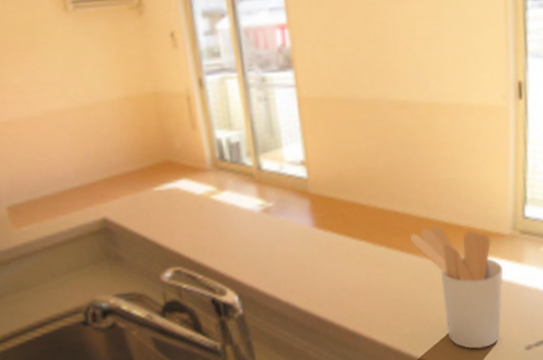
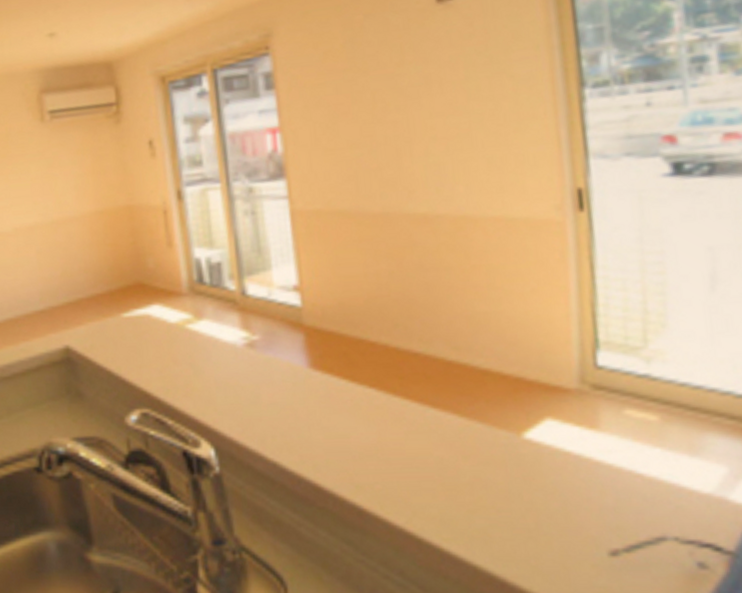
utensil holder: present [409,225,503,349] -> none [434,371,571,547]

